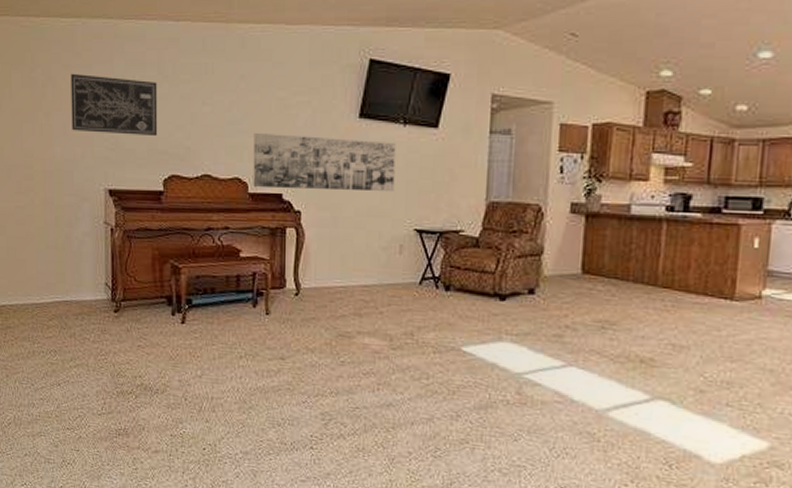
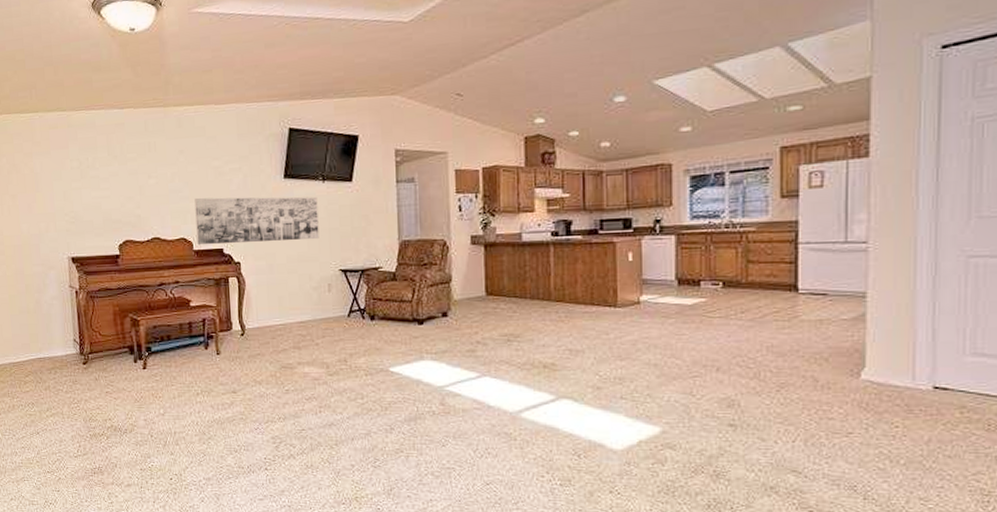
wall art: present [71,73,158,137] -> none [32,160,111,210]

